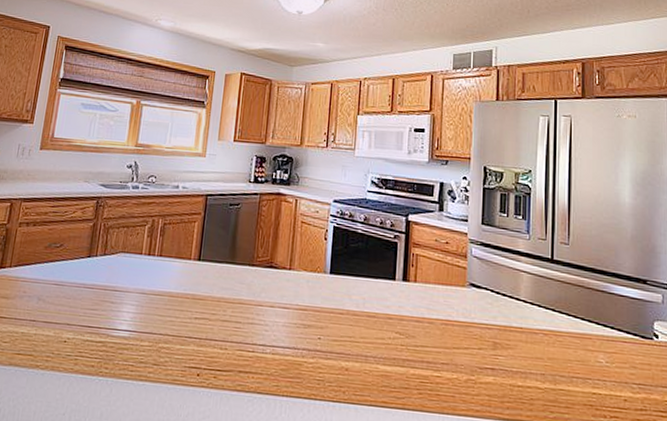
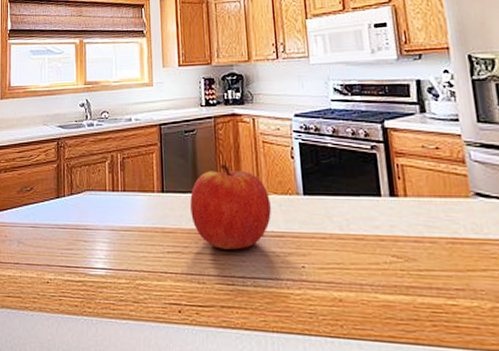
apple: none [223,238,300,320] -> present [190,164,271,250]

